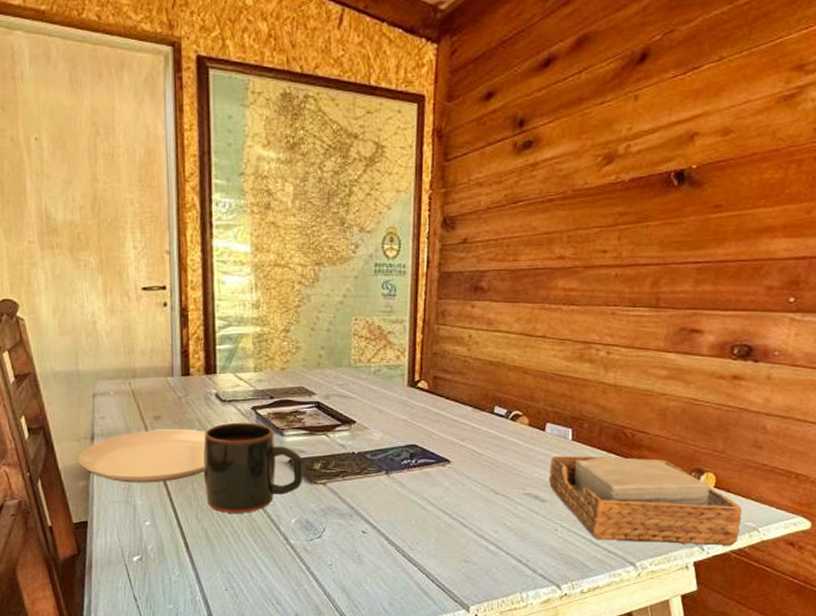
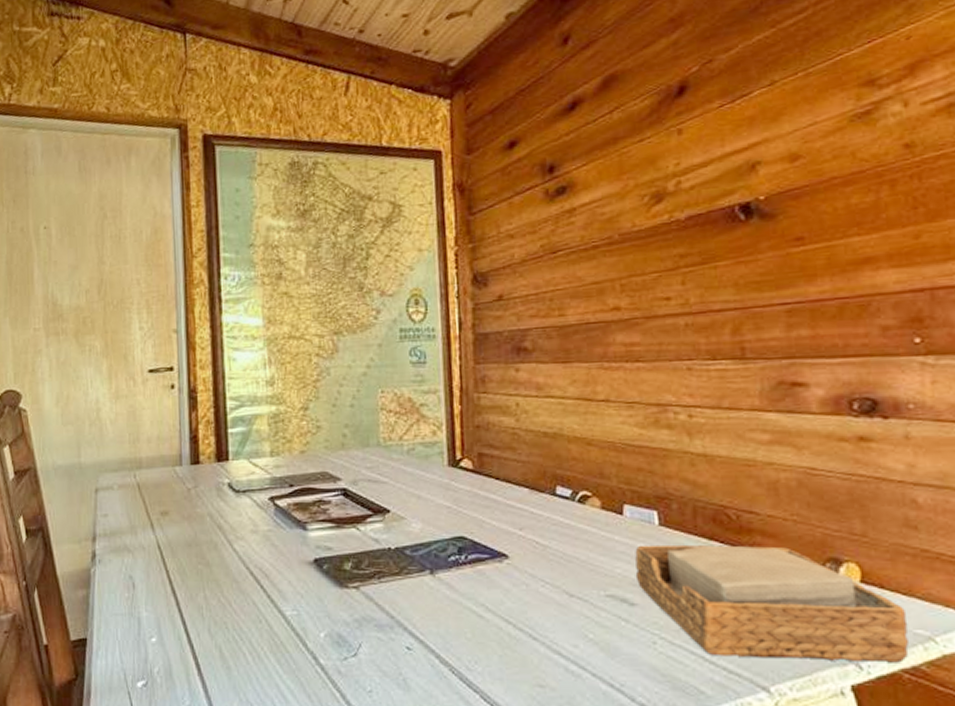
plate: present [78,429,206,483] -> none [79,526,218,591]
mug: present [203,422,303,513] -> none [215,515,332,626]

